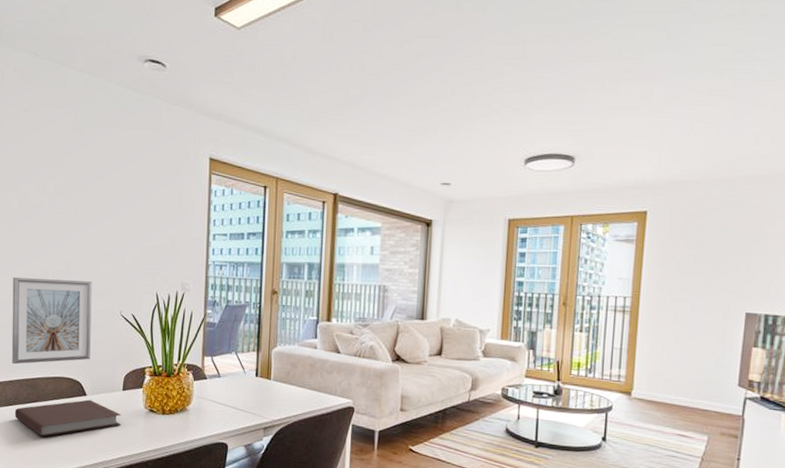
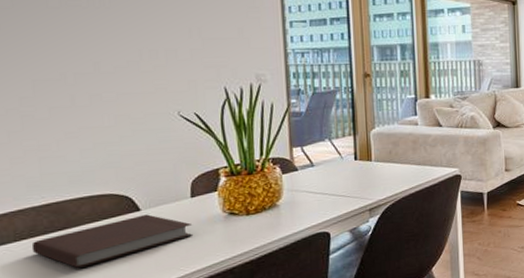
picture frame: present [11,277,92,365] -> none [10,82,141,190]

